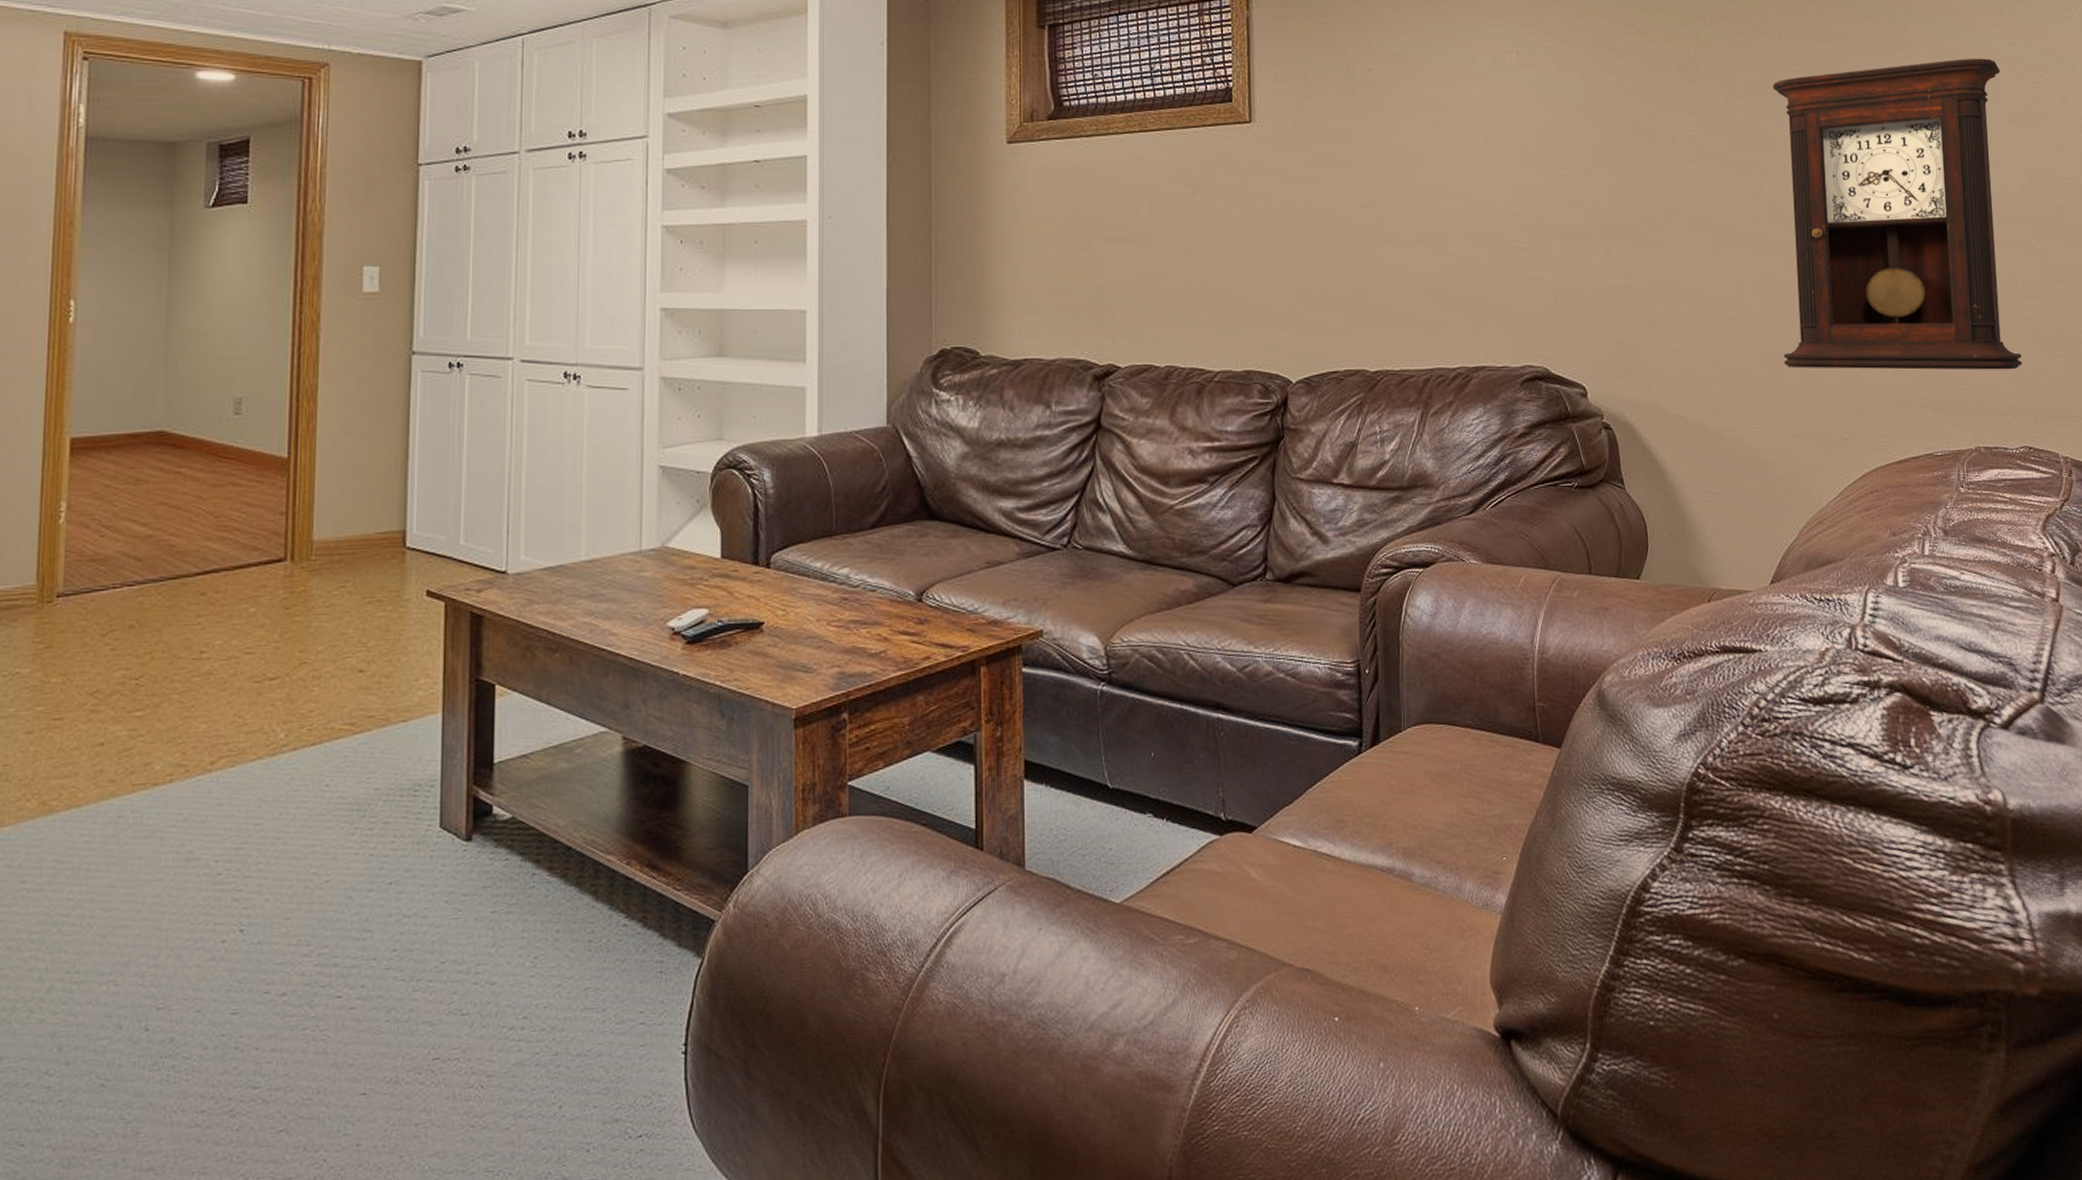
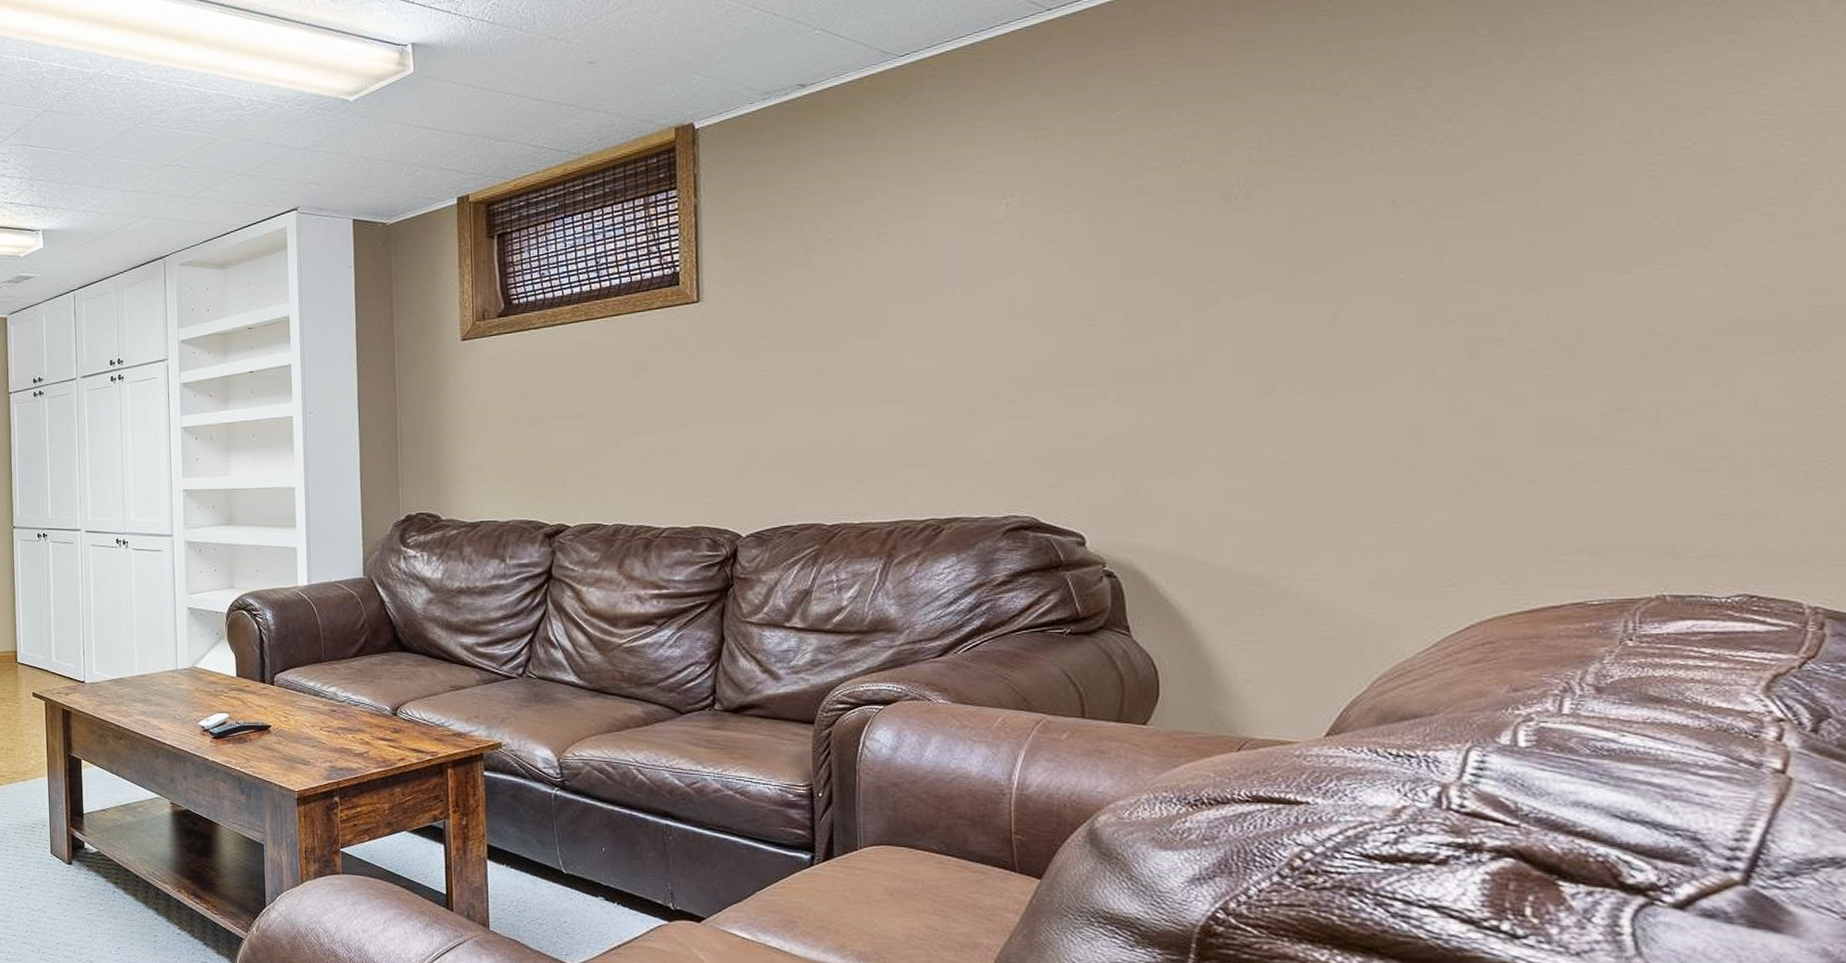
pendulum clock: present [1772,58,2023,370] -> none [1357,135,1748,512]

